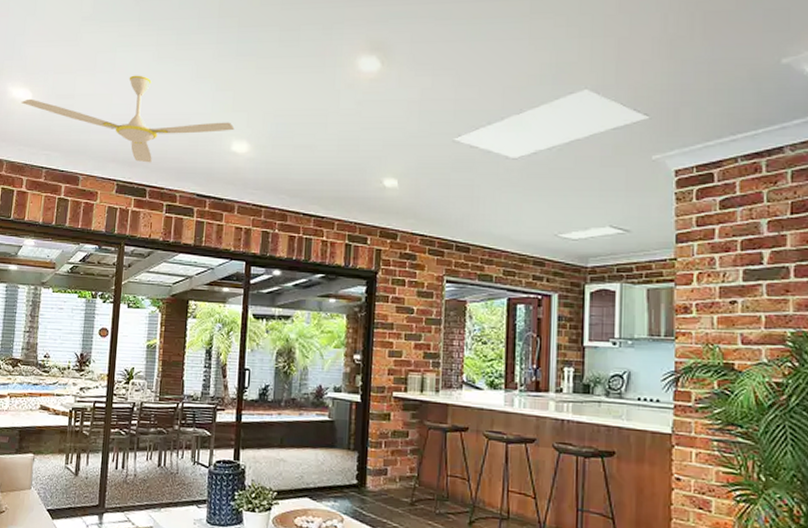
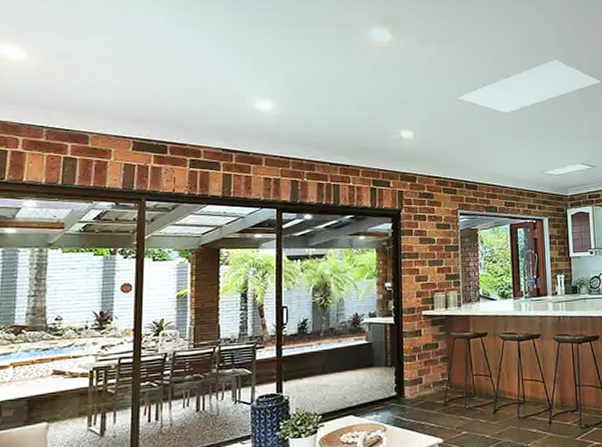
ceiling fan: present [21,75,235,163] -> none [11,37,257,121]

